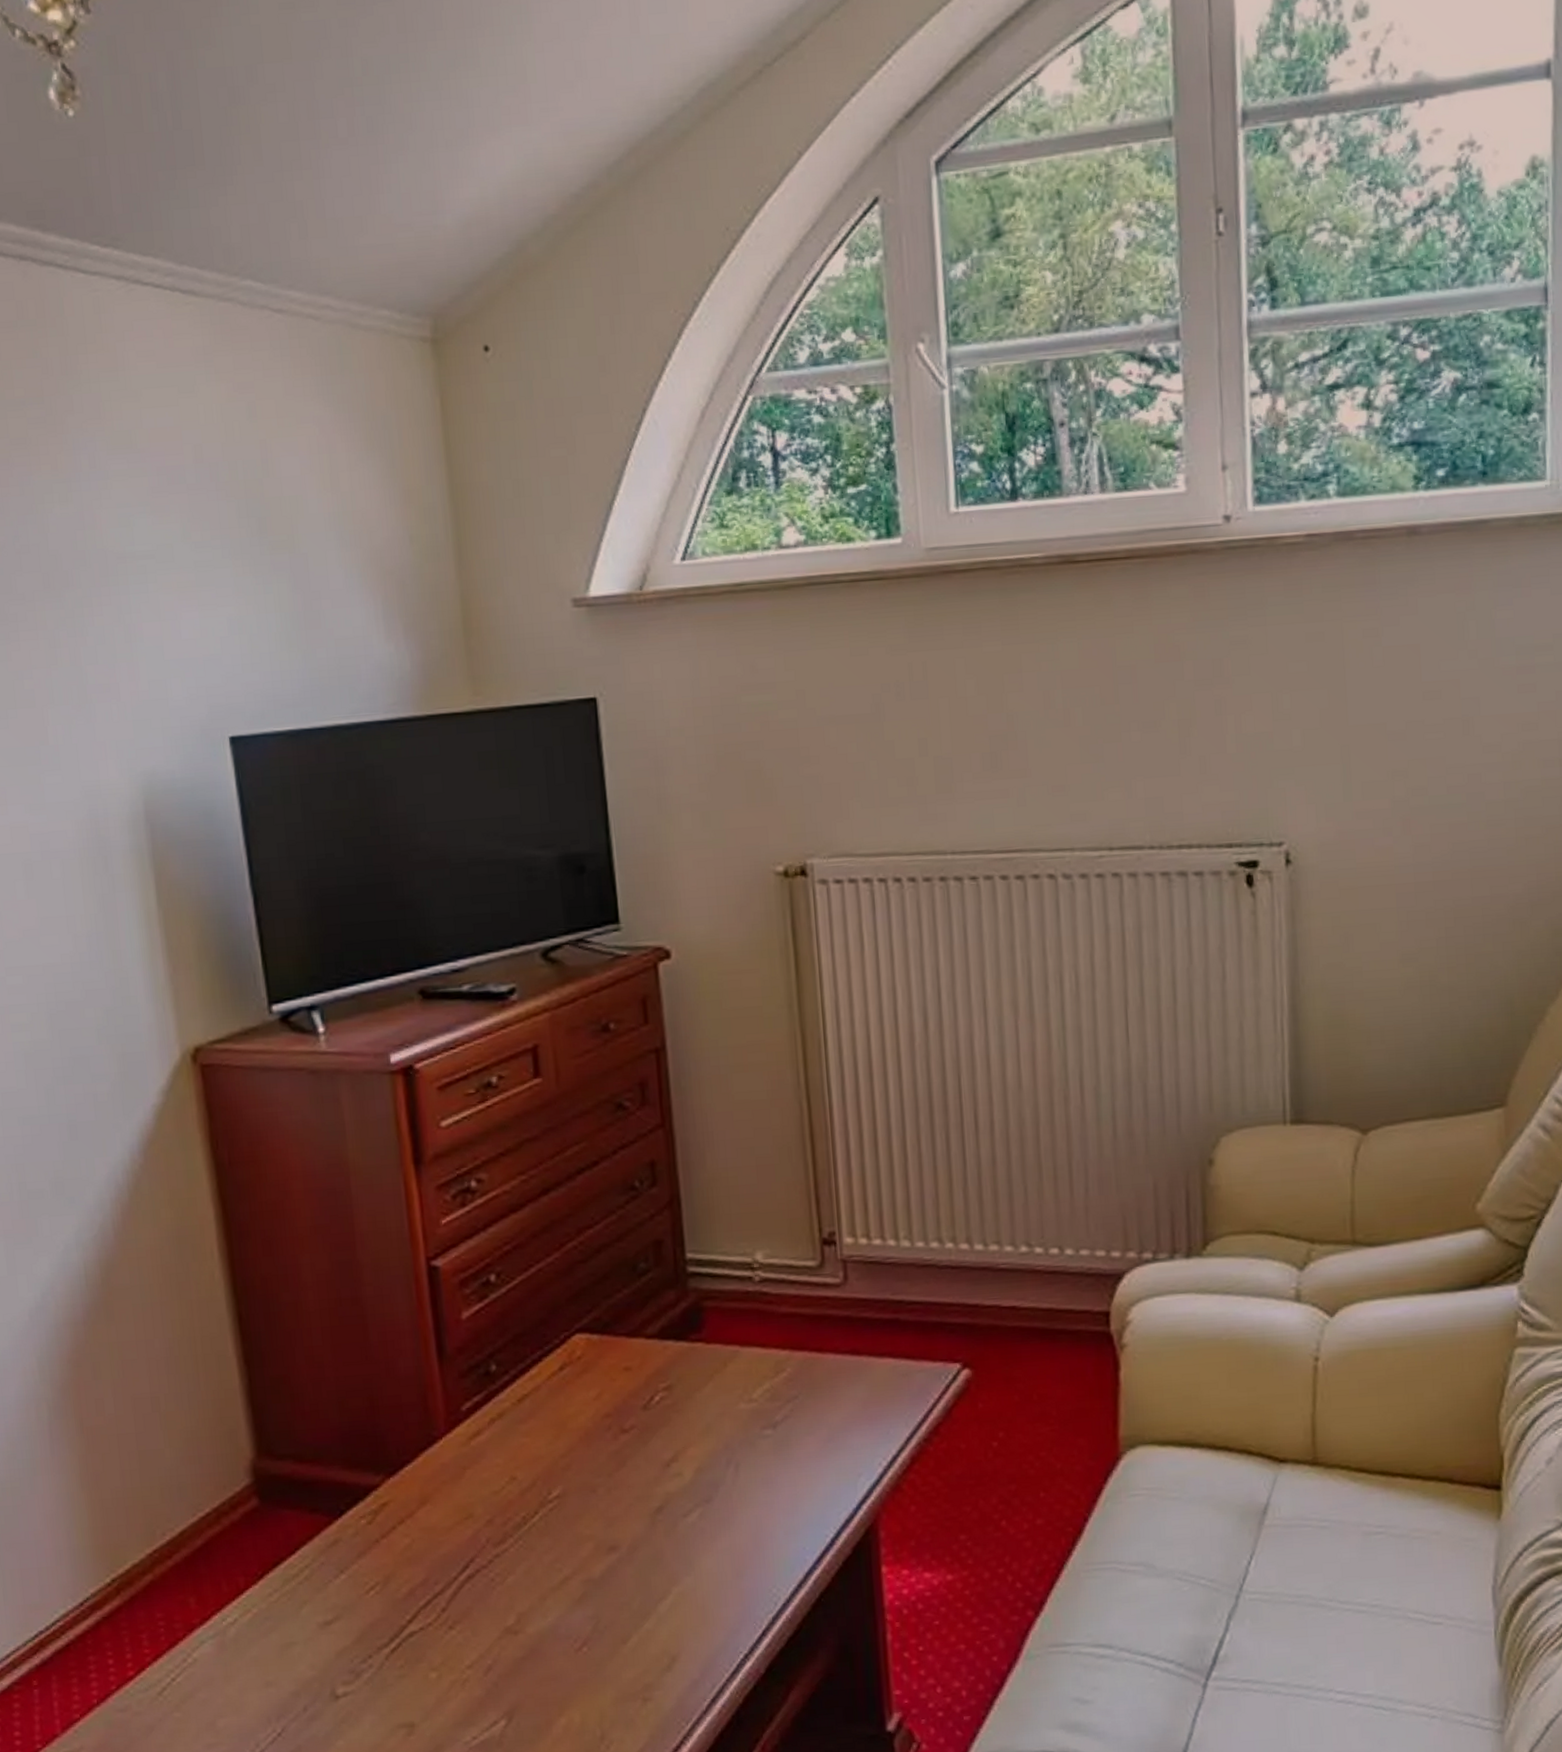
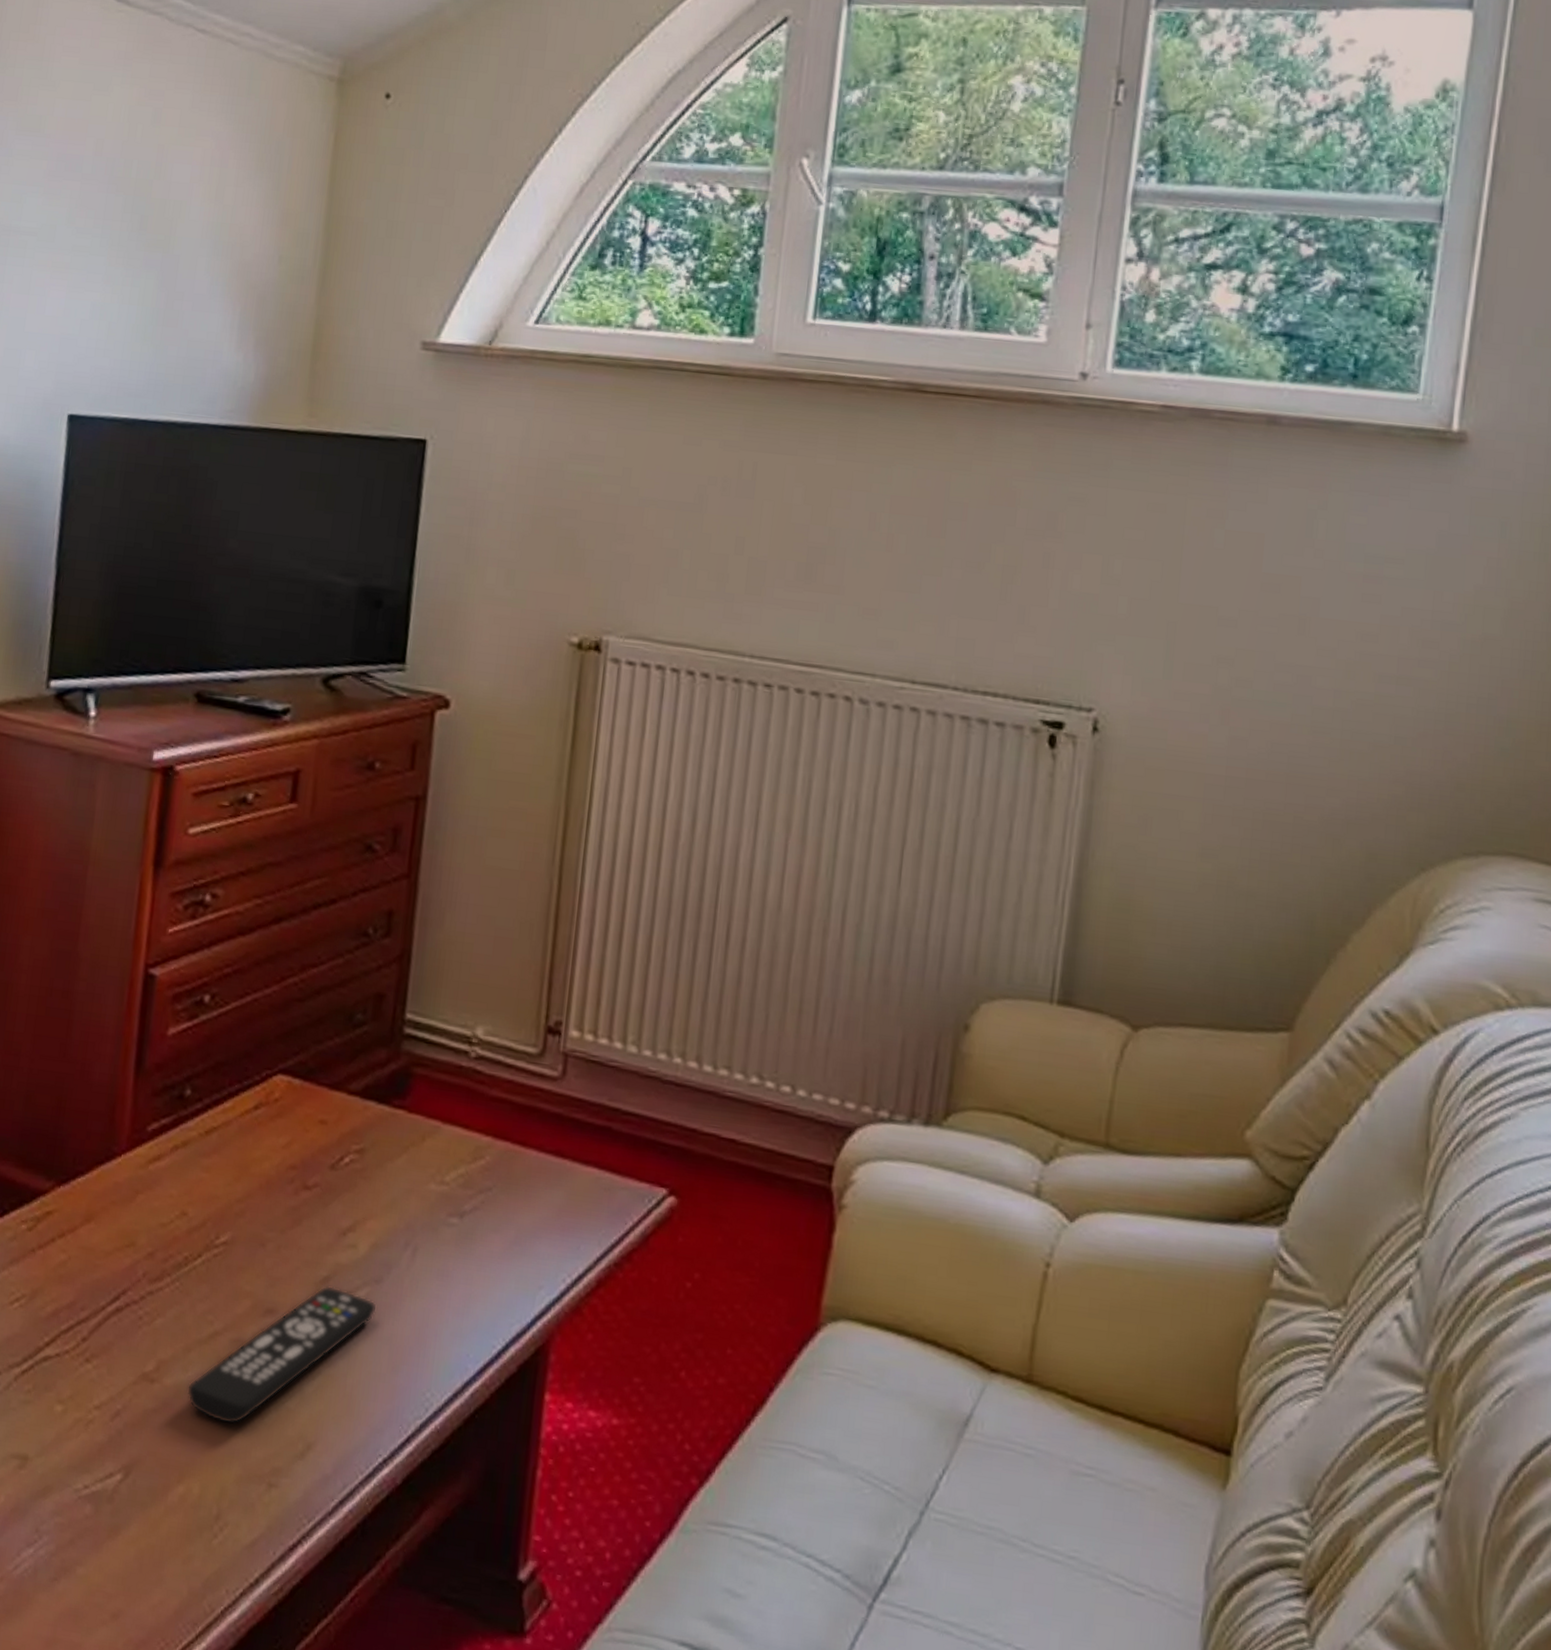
remote control: none [549,1514,712,1656] -> present [186,1286,376,1425]

